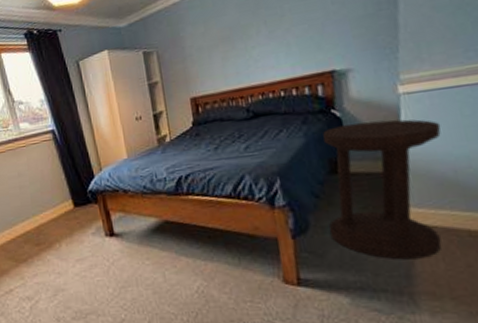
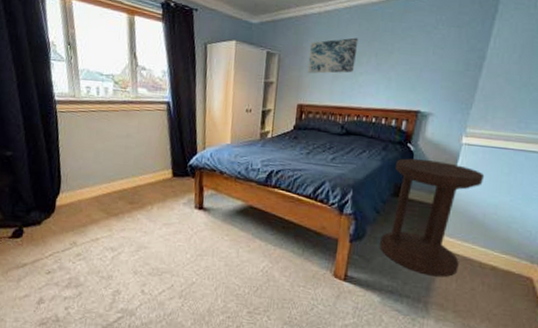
wall art: none [188,11,245,62] -> present [307,37,359,74]

